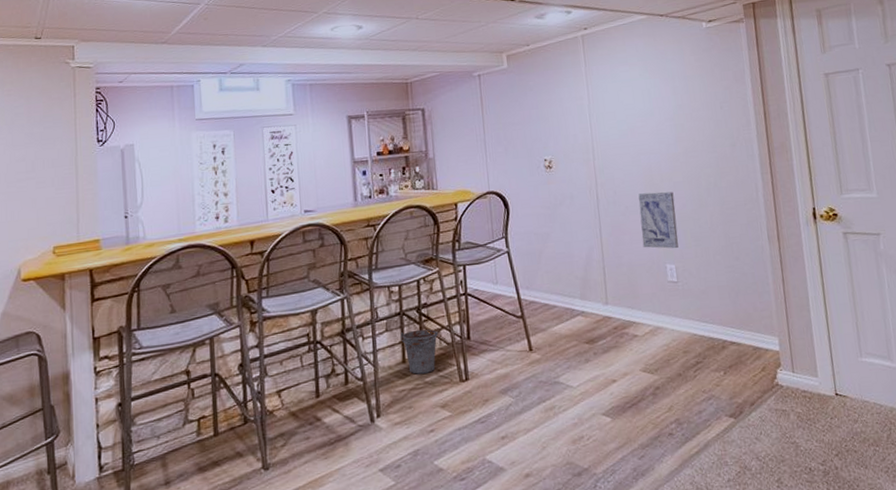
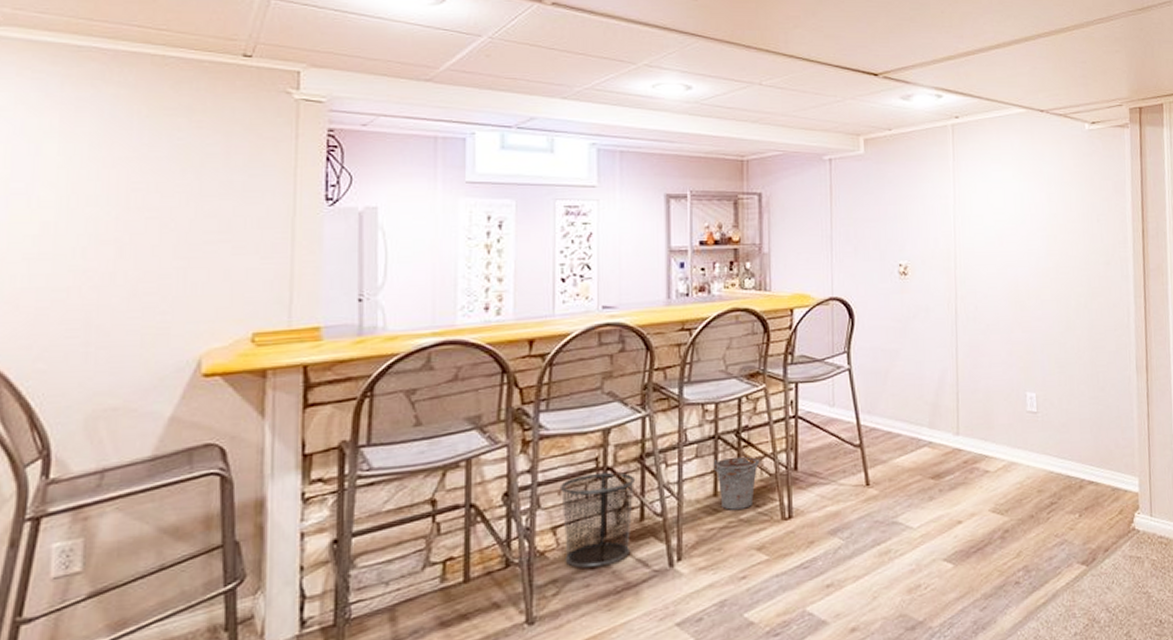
waste bin: none [281,345,340,424] -> present [559,472,636,568]
wall art: present [638,191,679,249] -> none [1001,310,1042,375]

